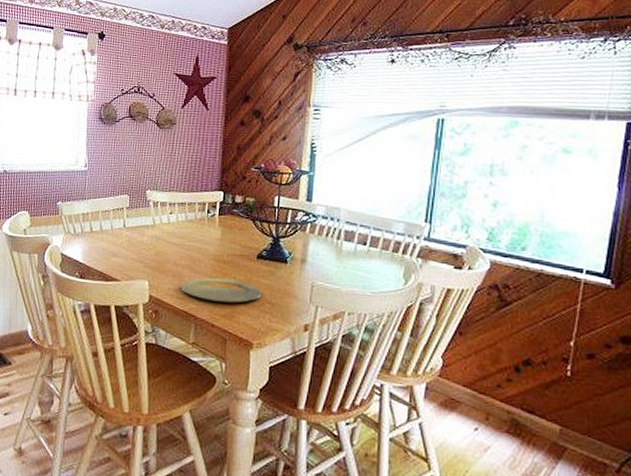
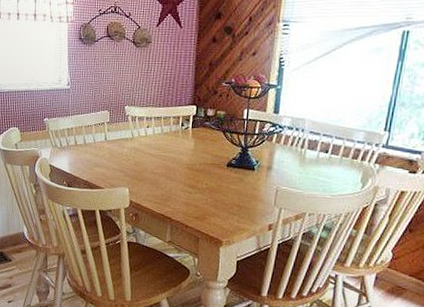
plate: present [180,277,262,303] -> none [157,184,231,207]

